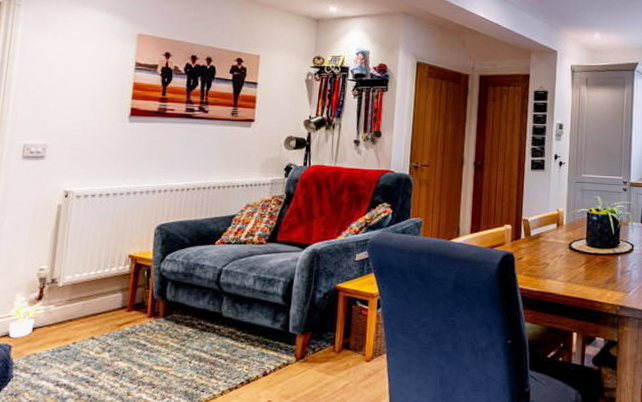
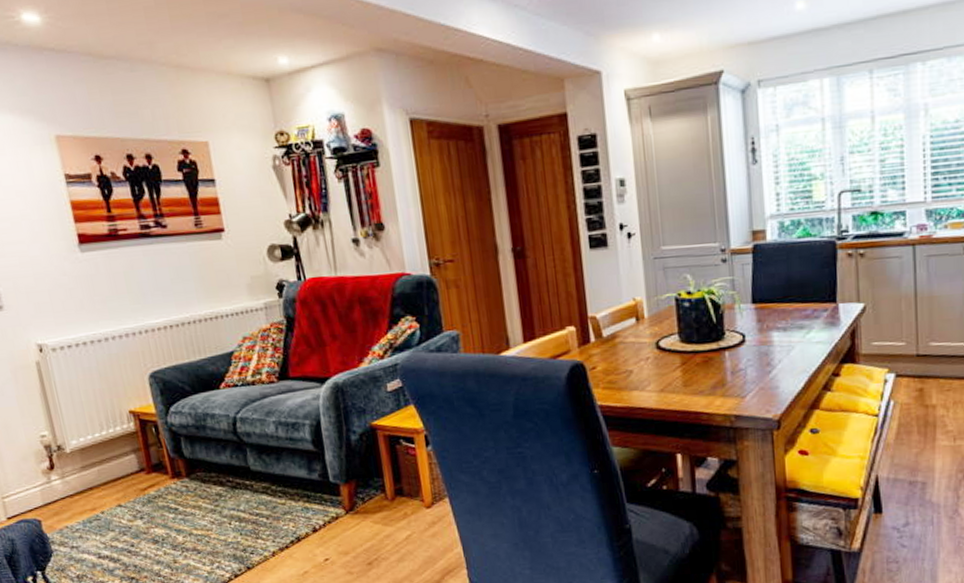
potted plant: present [8,292,55,339] -> none [25,462,70,513]

